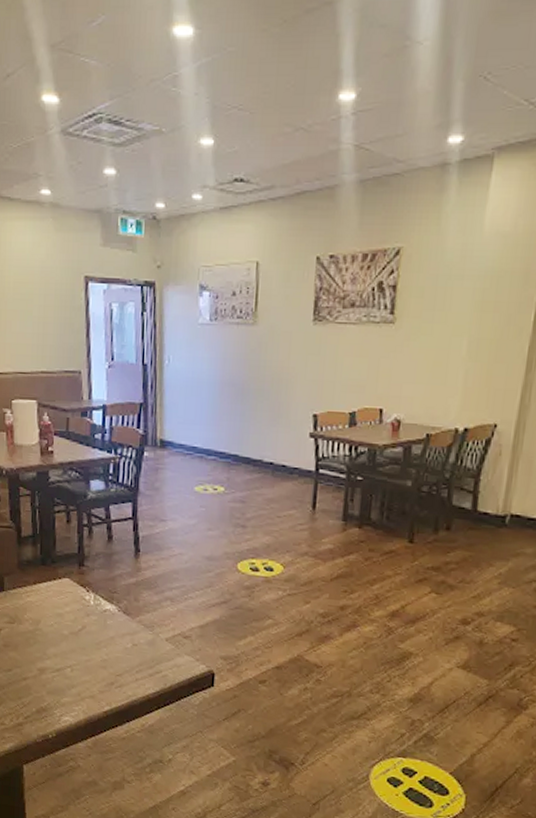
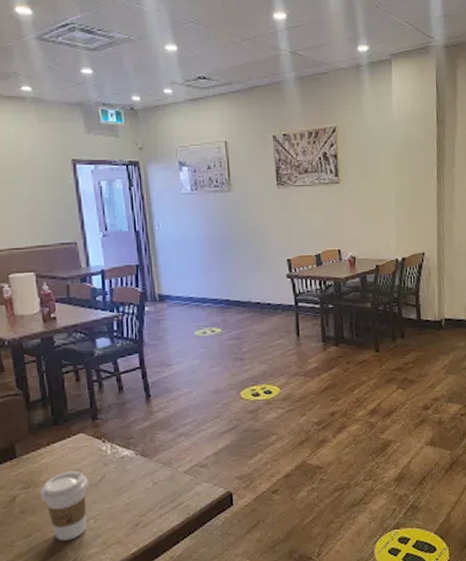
coffee cup: none [22,614,69,684] -> present [39,470,88,541]

